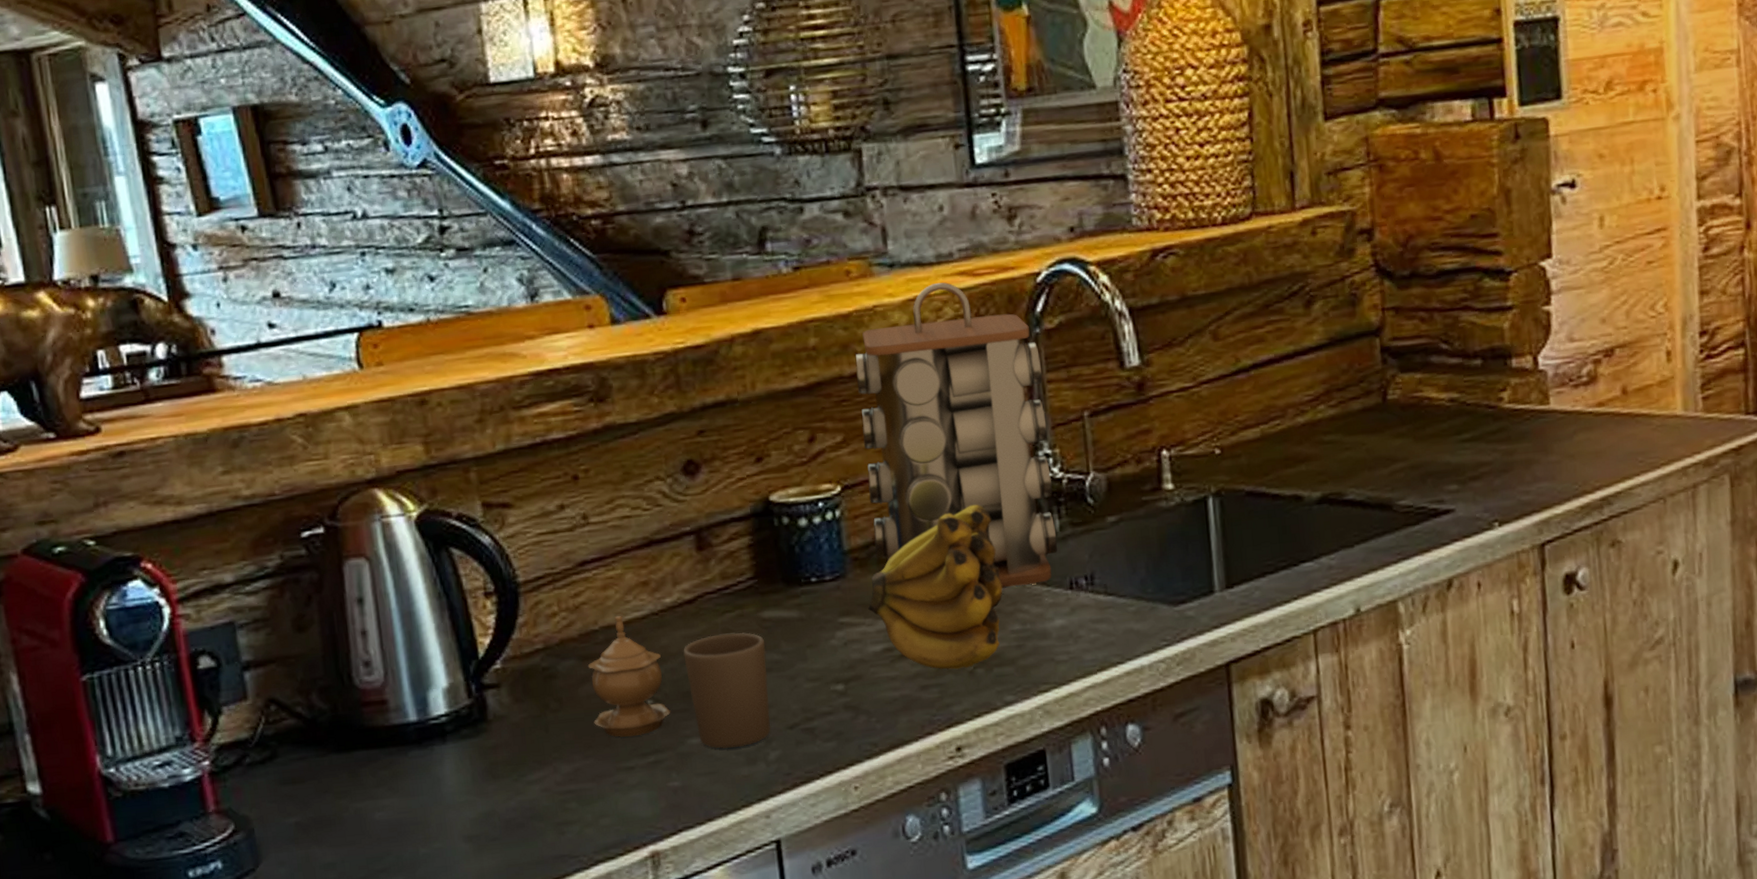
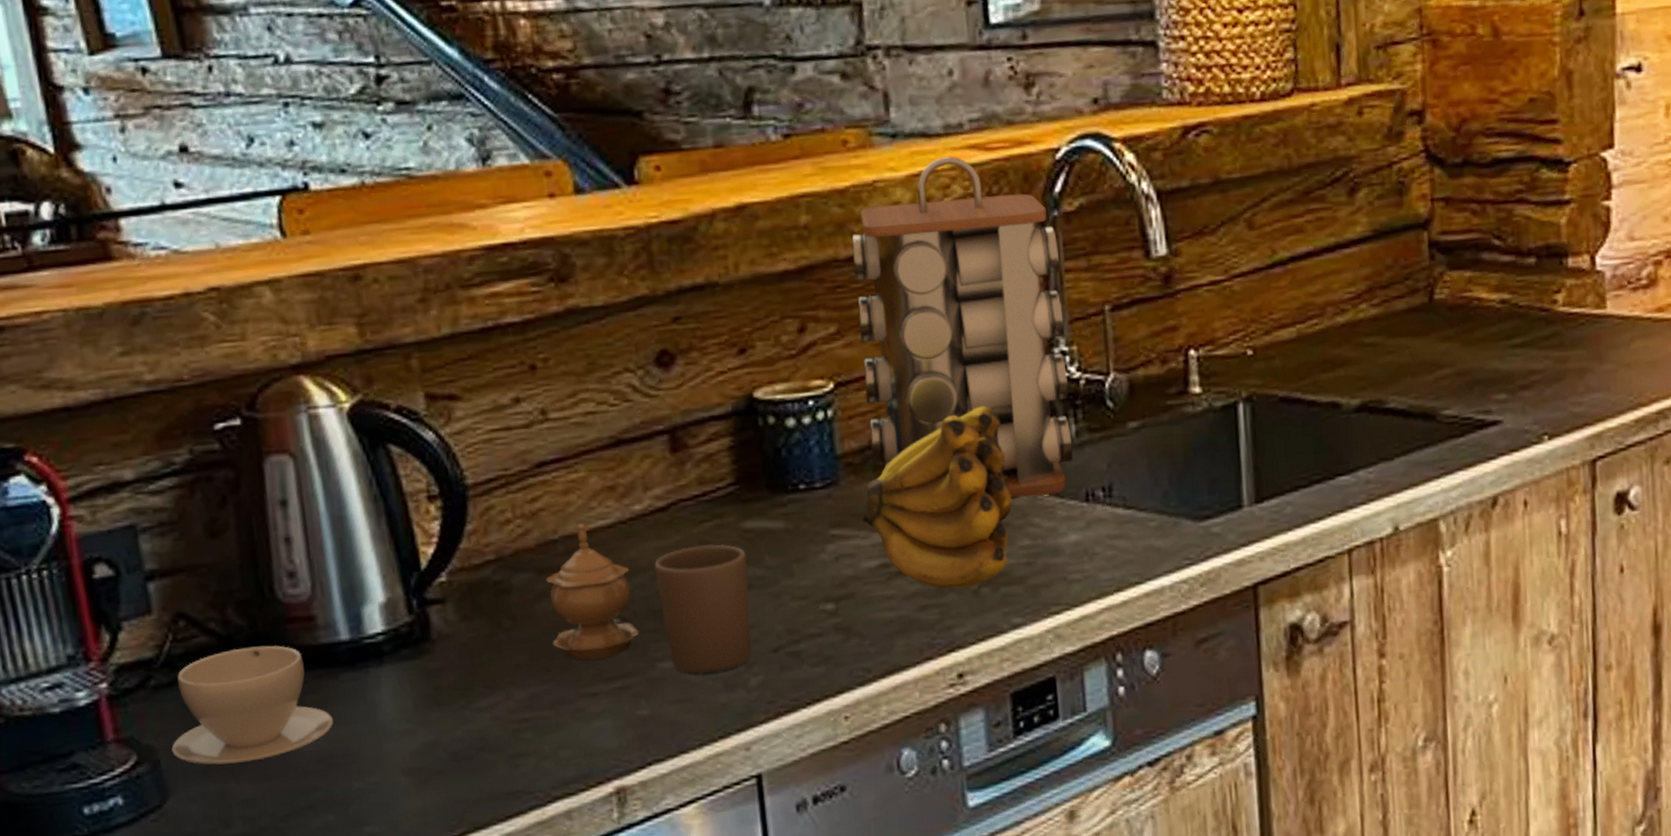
teacup: none [263,726,404,834] -> present [171,645,334,766]

